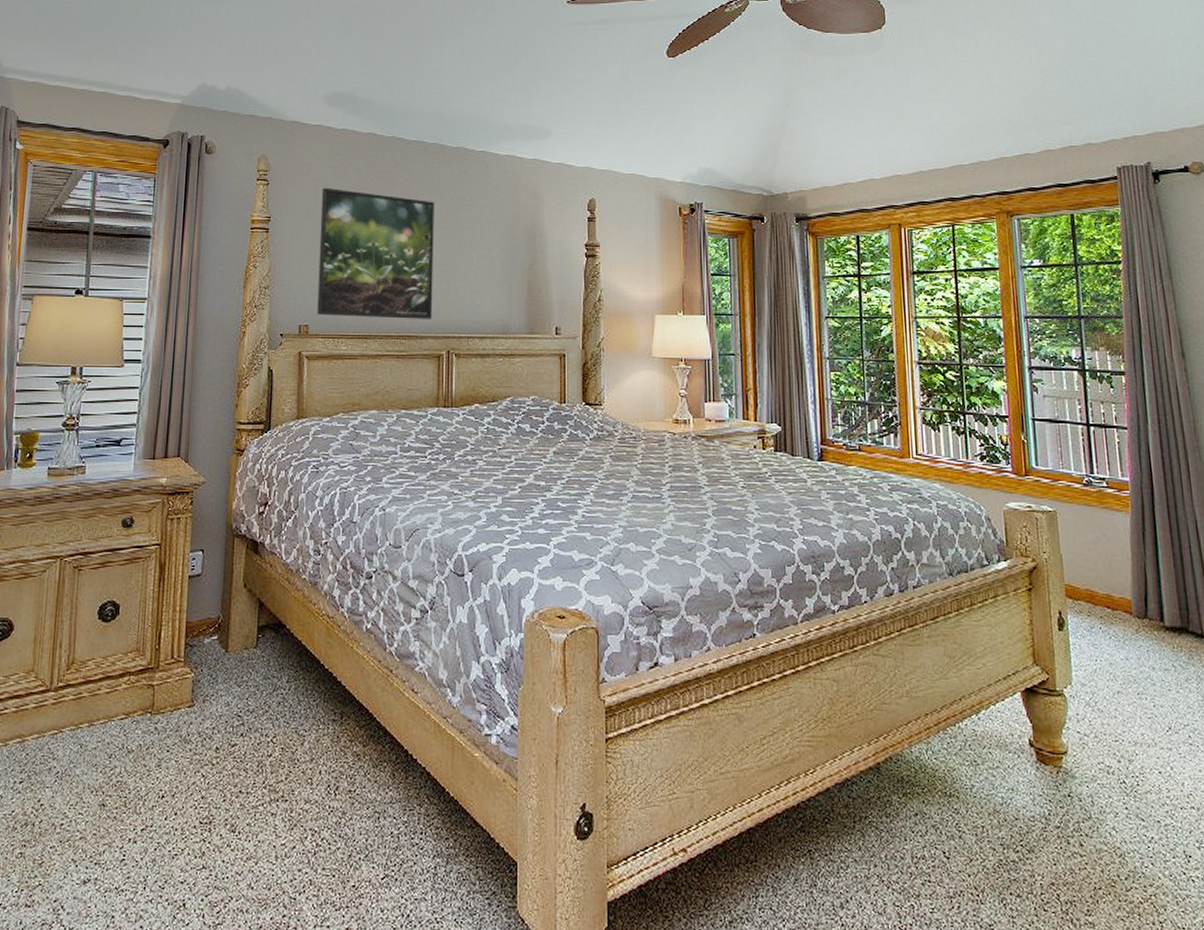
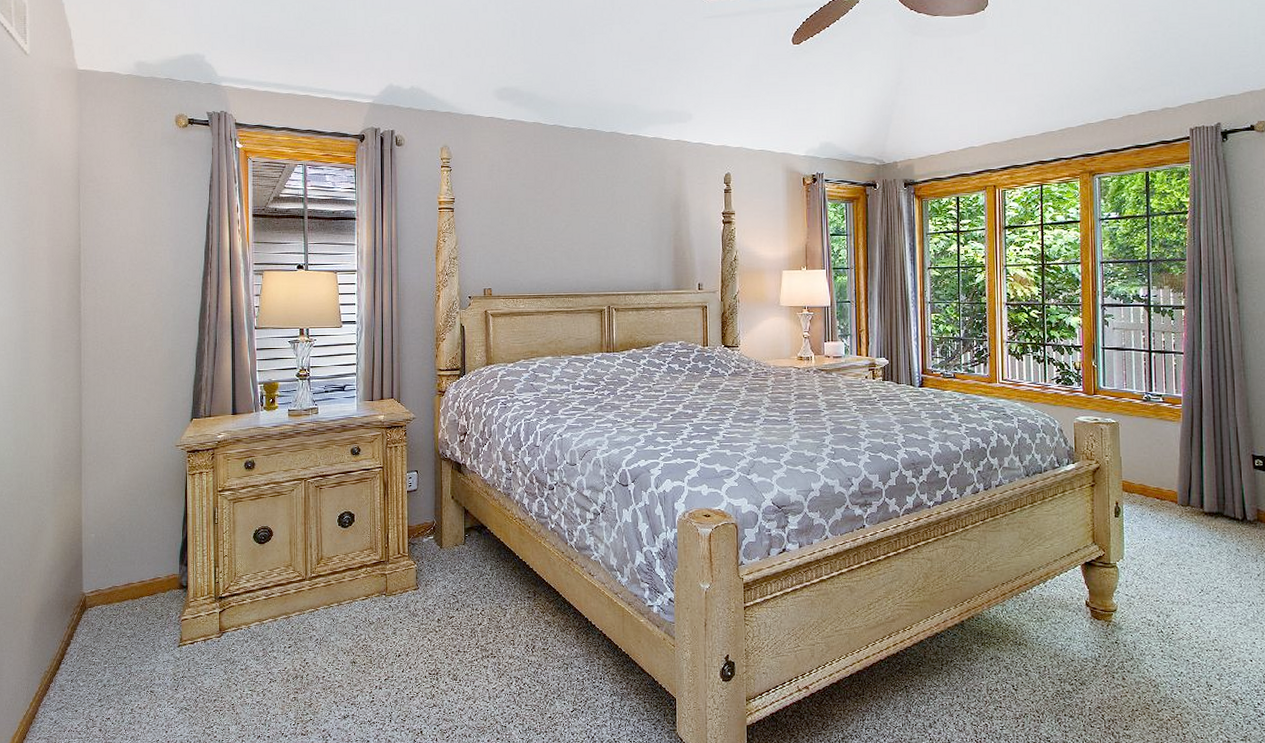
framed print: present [317,187,434,319] -> none [496,171,595,281]

